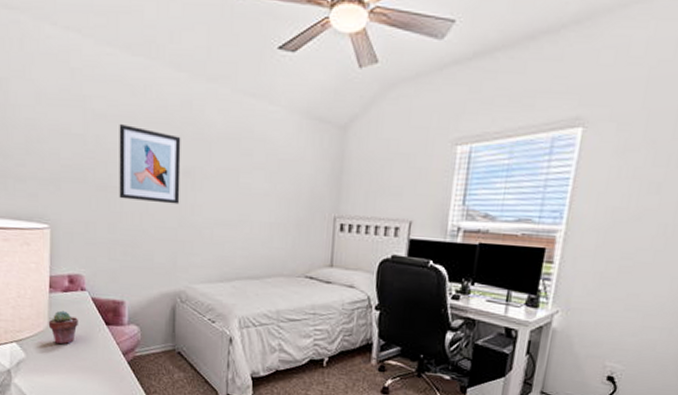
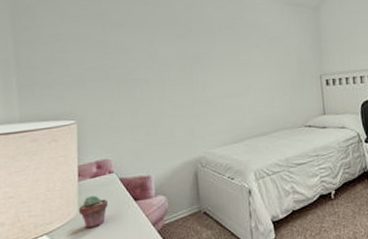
wall art: present [119,124,181,204] -> none [134,28,192,88]

